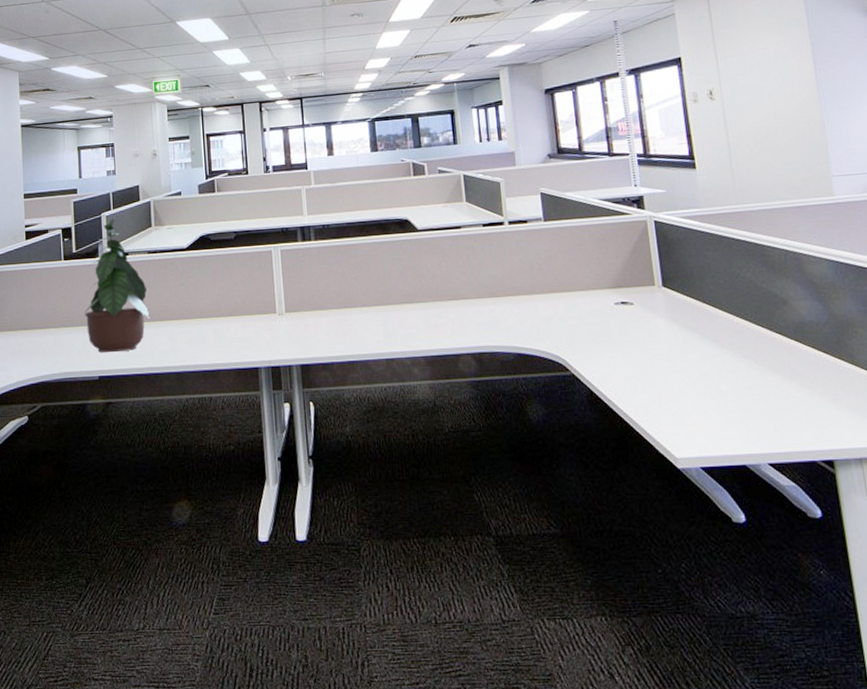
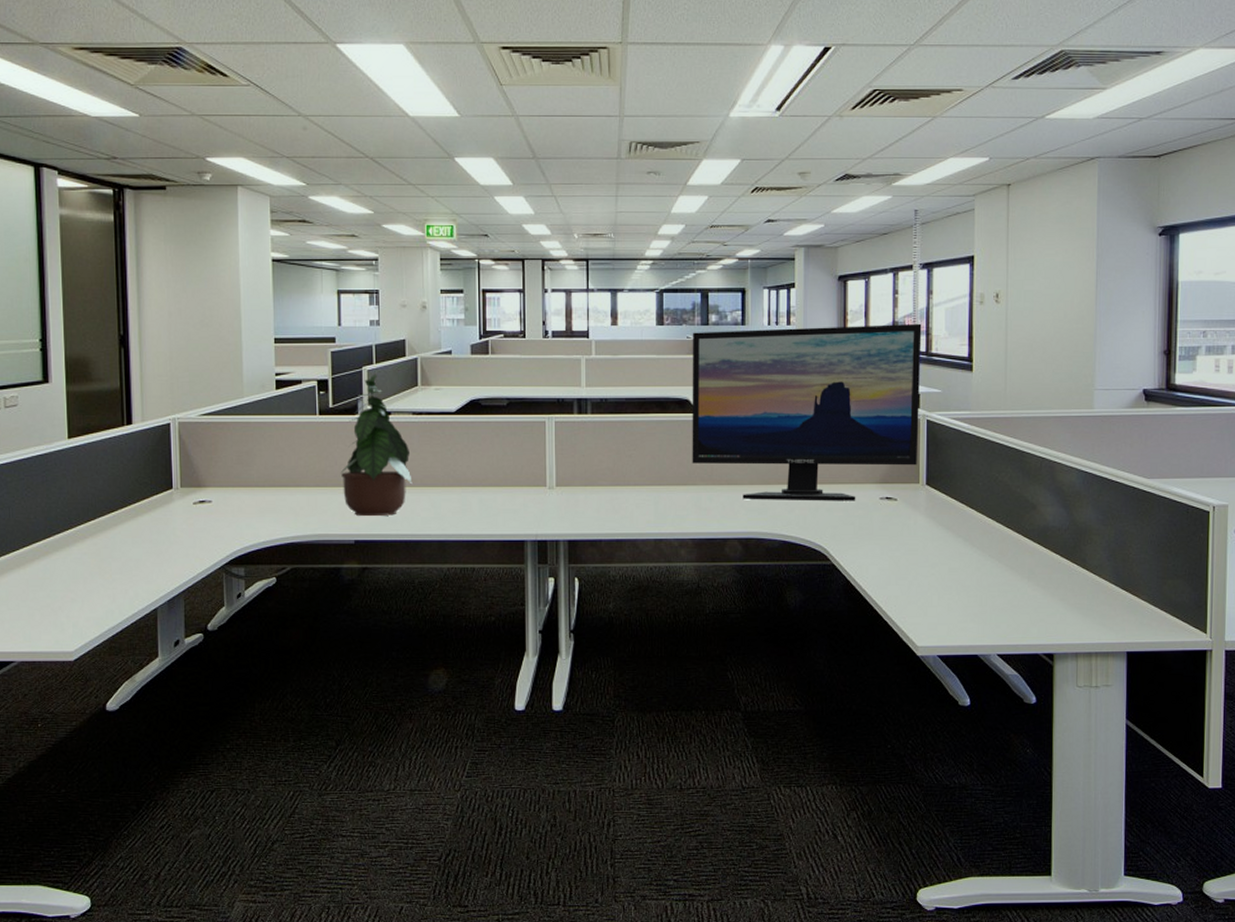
computer monitor: none [406,127,650,313] -> present [692,323,922,501]

